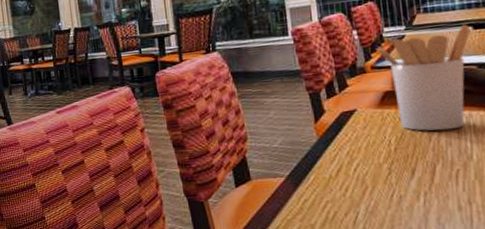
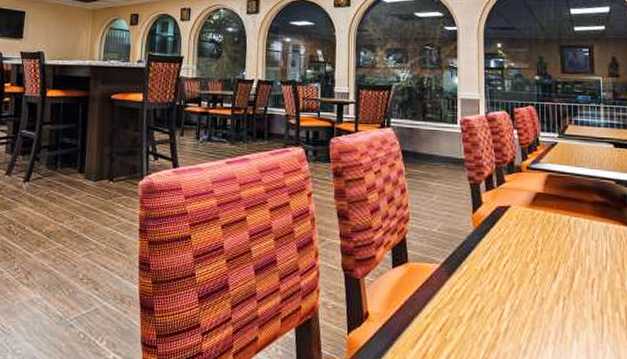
utensil holder: present [375,24,471,131] -> none [531,141,612,239]

